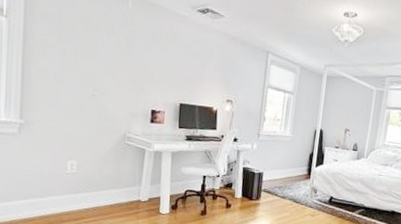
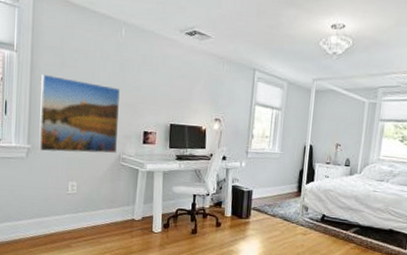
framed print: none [33,43,126,132] -> present [39,74,120,154]

